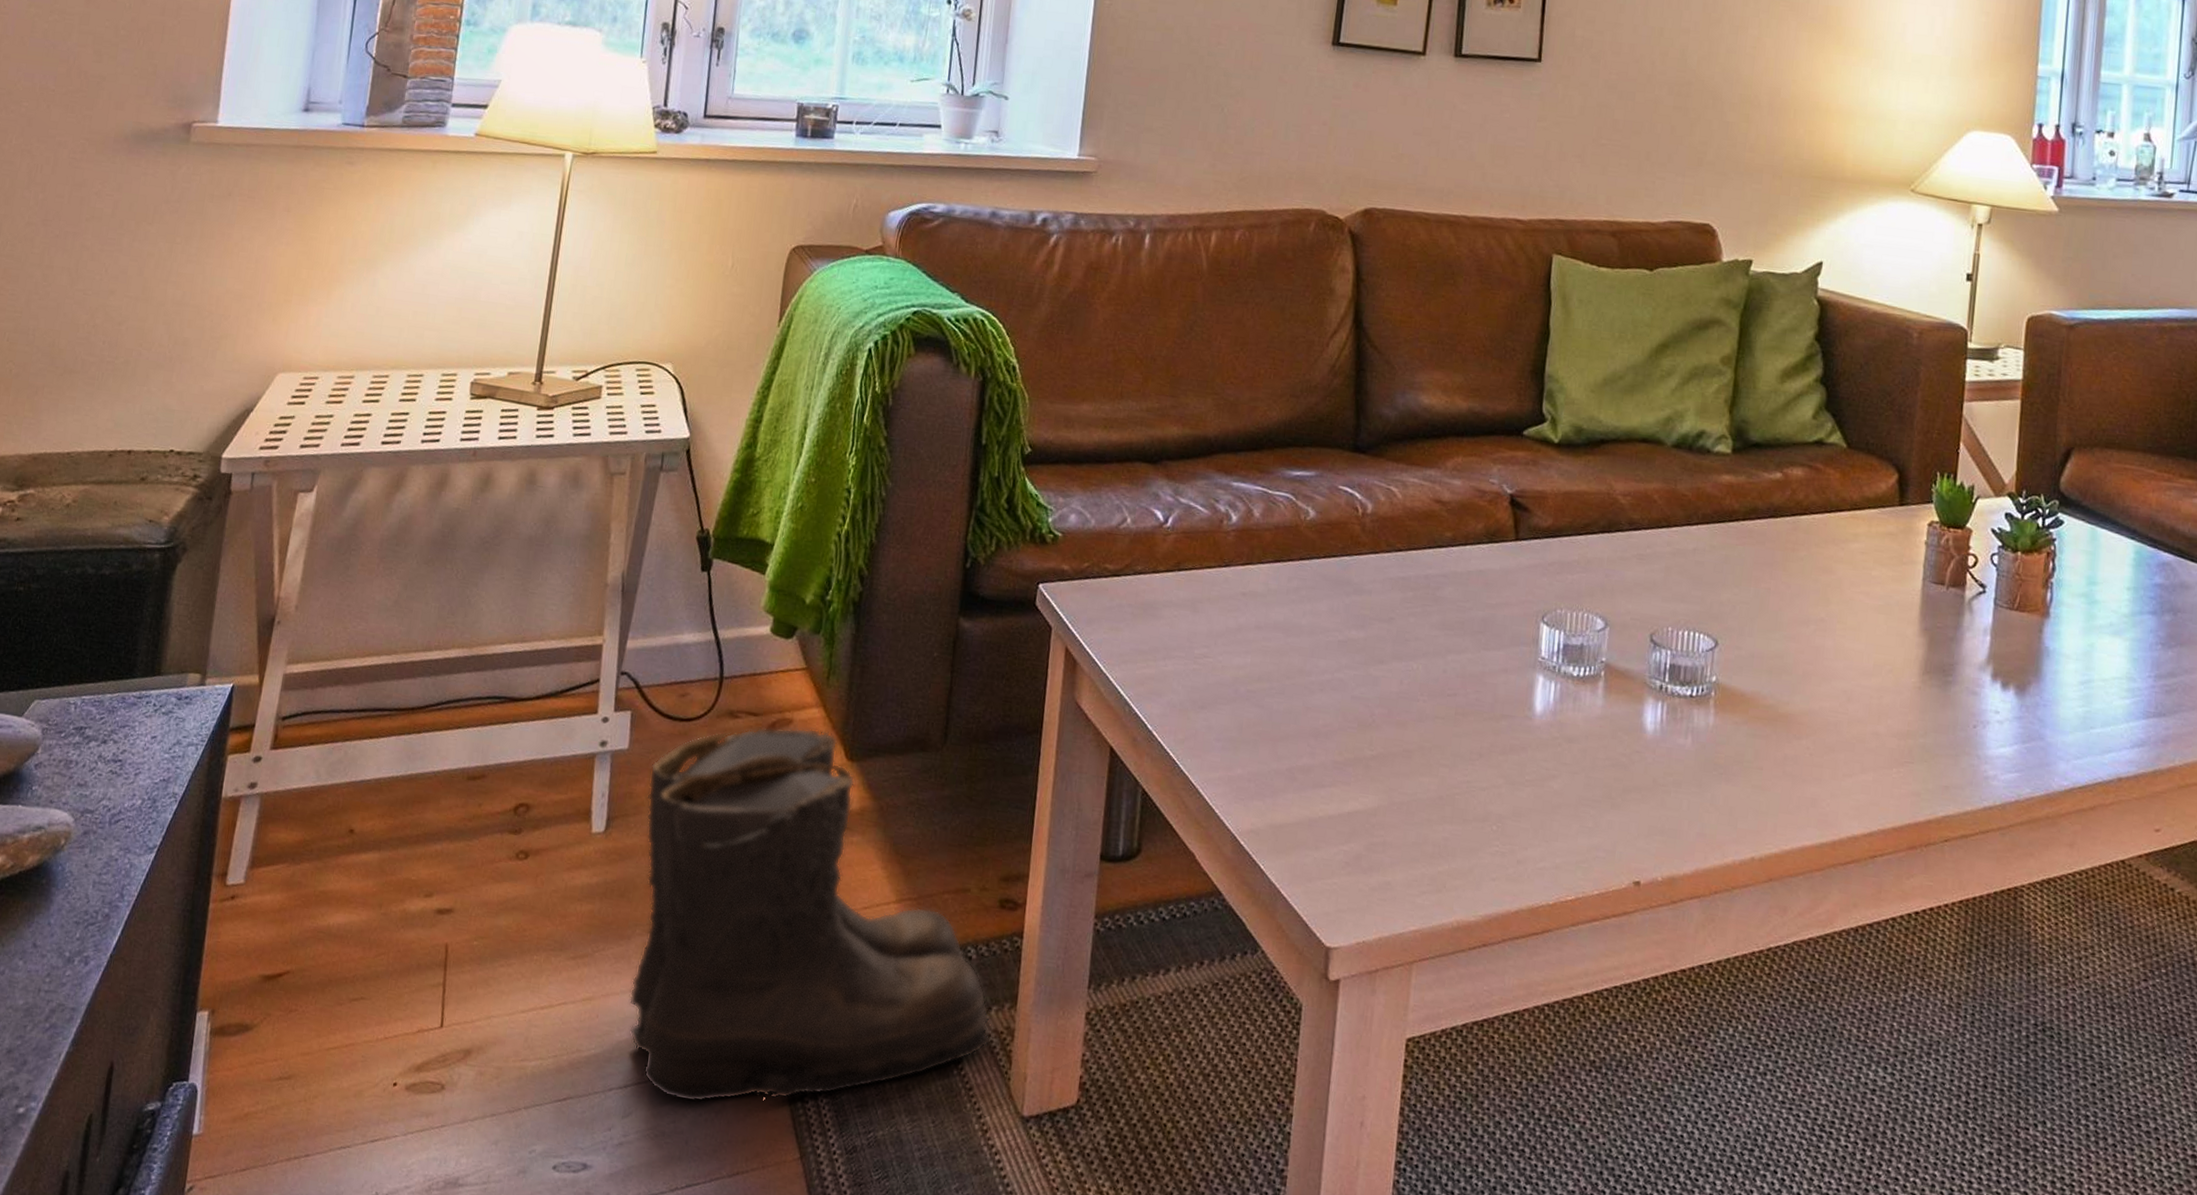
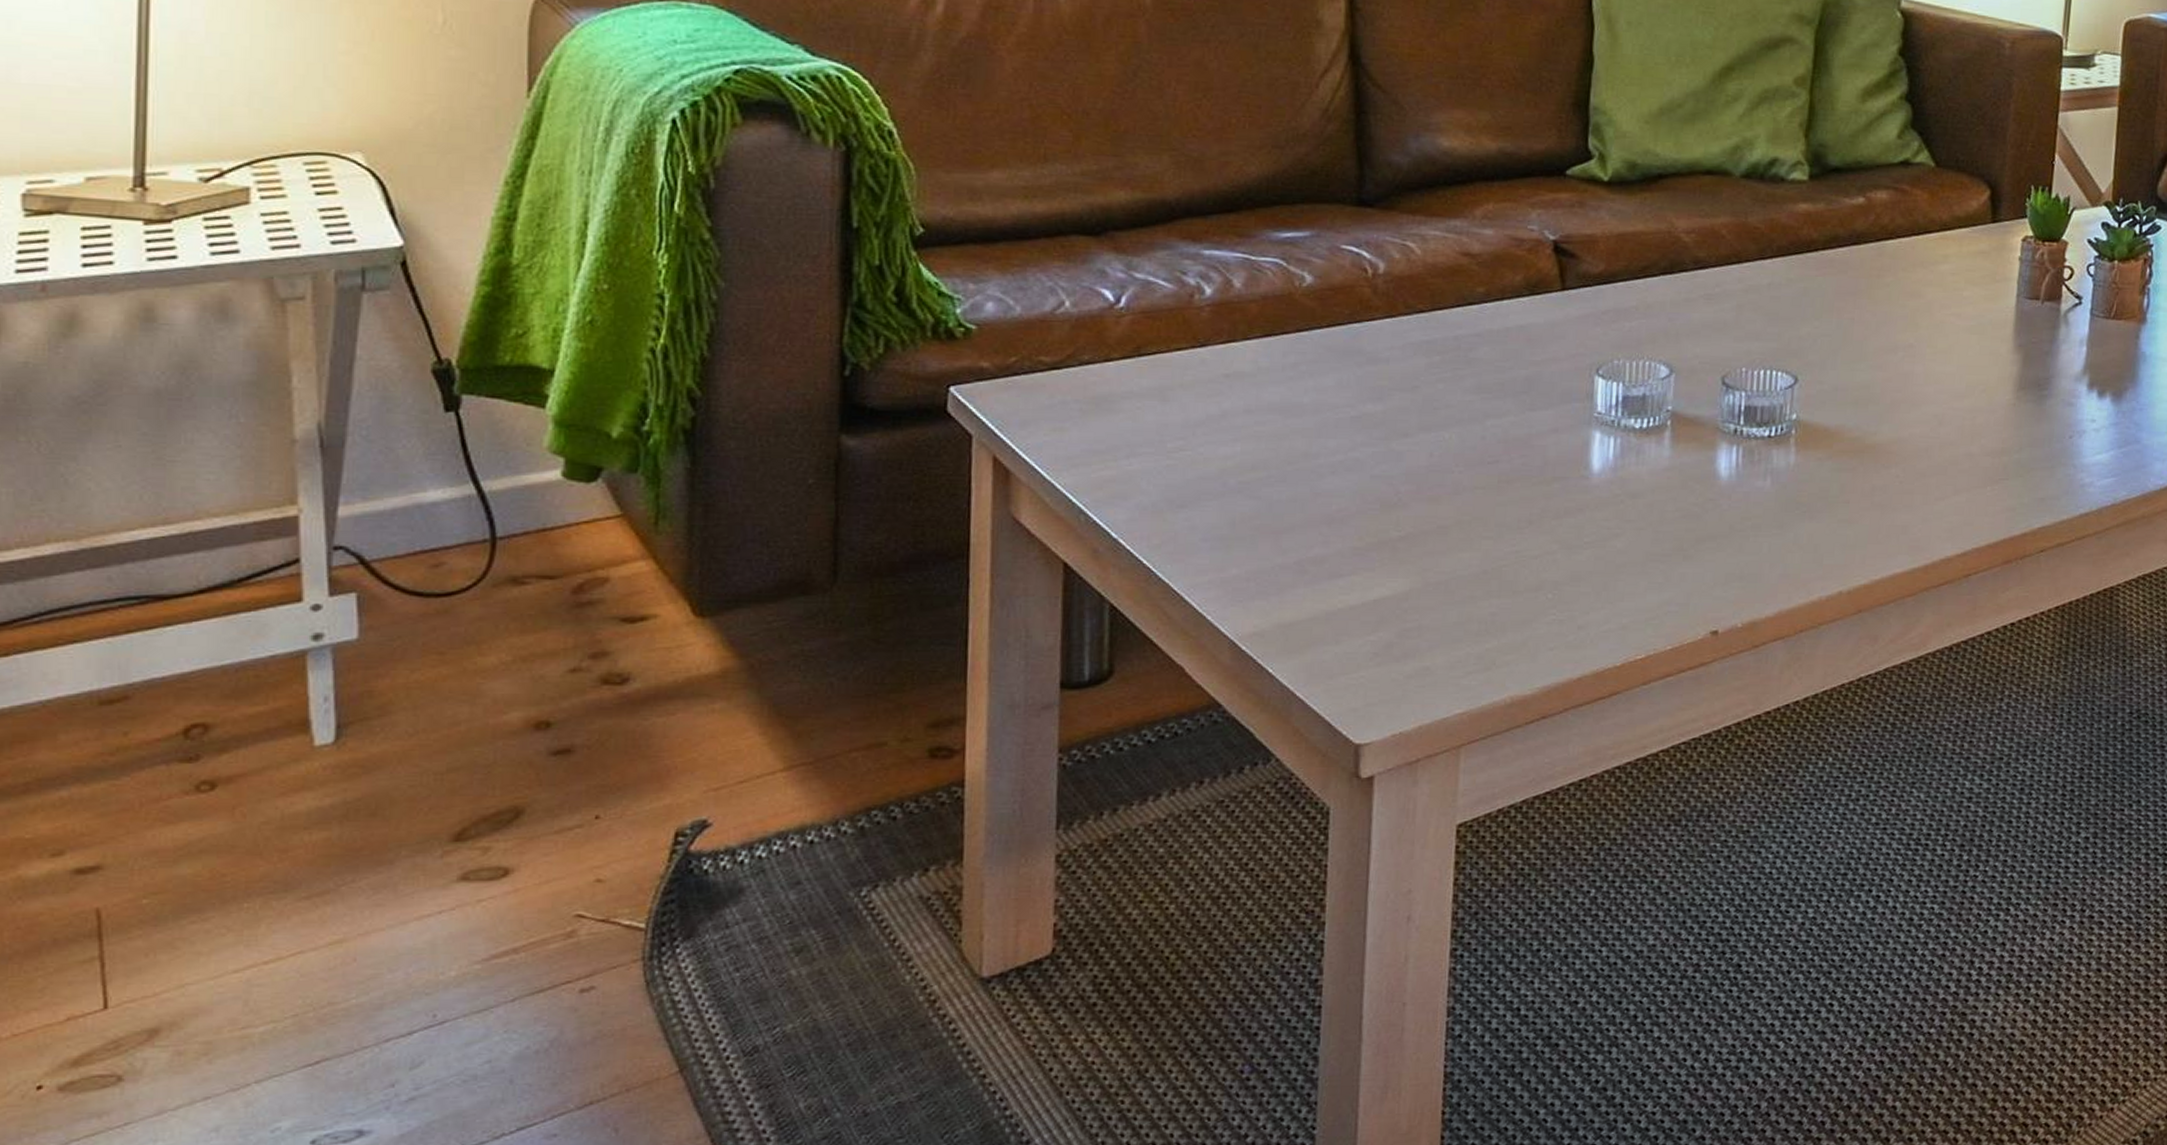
boots: present [628,726,992,1103] -> none [396,585,932,1037]

